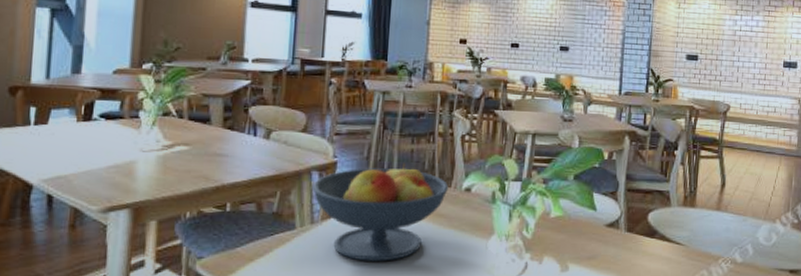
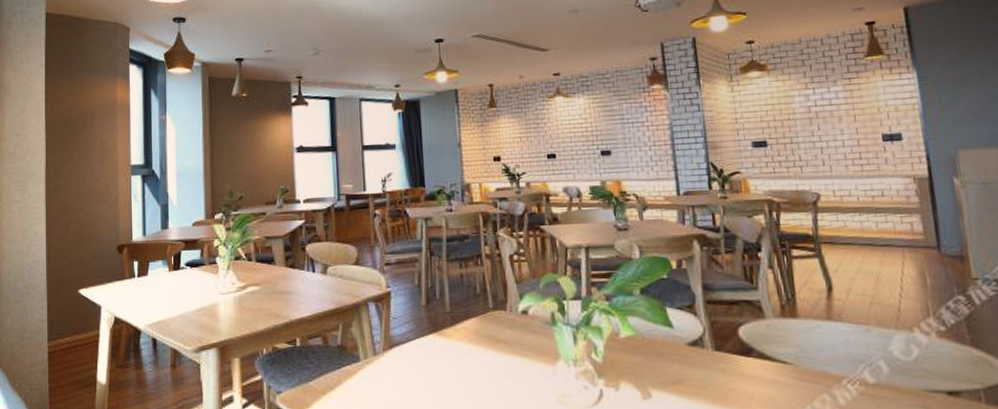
fruit bowl: present [312,162,449,262] -> none [371,288,504,392]

